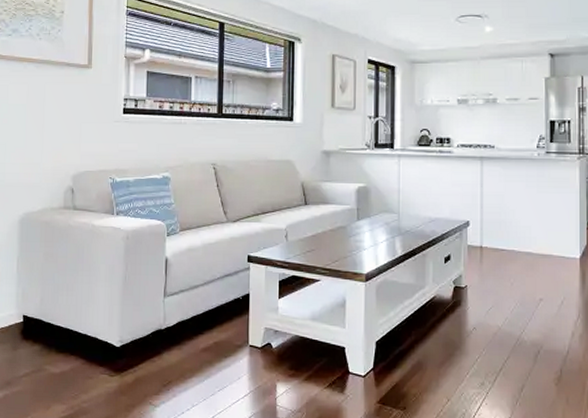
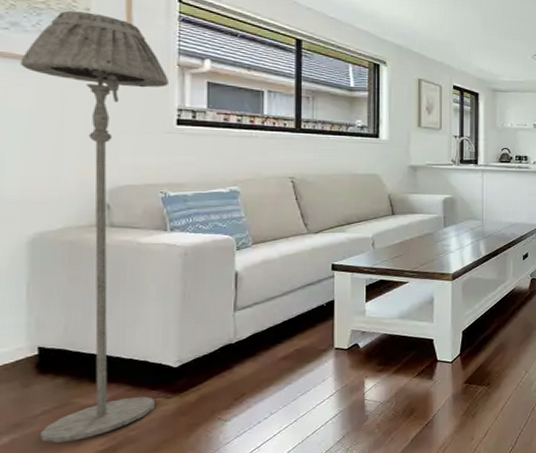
floor lamp: none [18,15,118,404] -> present [20,10,168,443]

